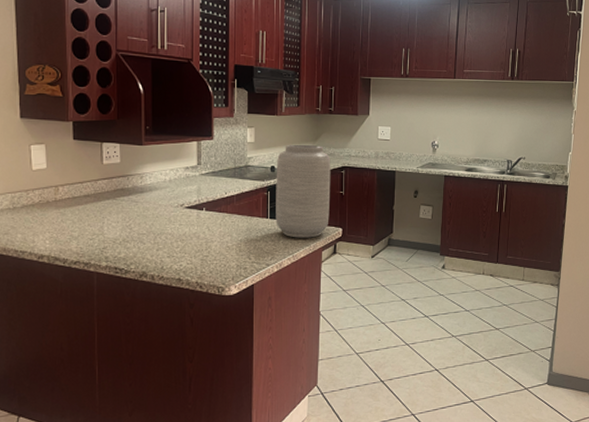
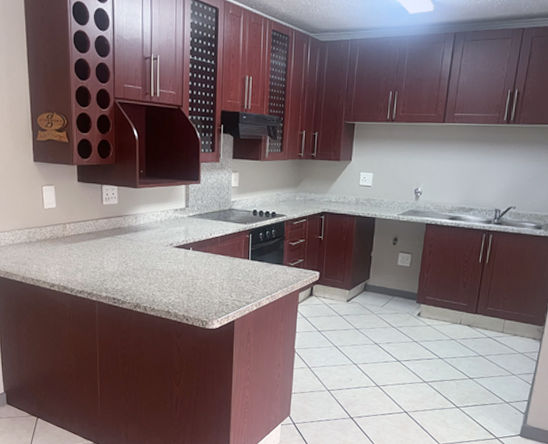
vase: present [276,144,331,238] -> none [256,189,311,280]

